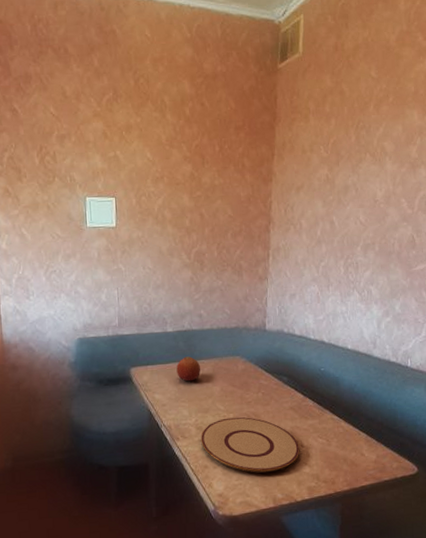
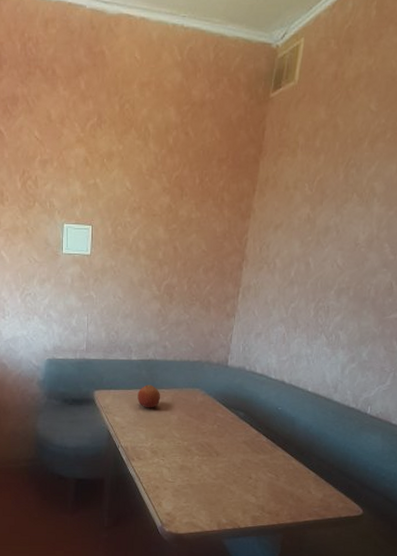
plate: present [201,417,300,473] -> none [155,445,249,498]

